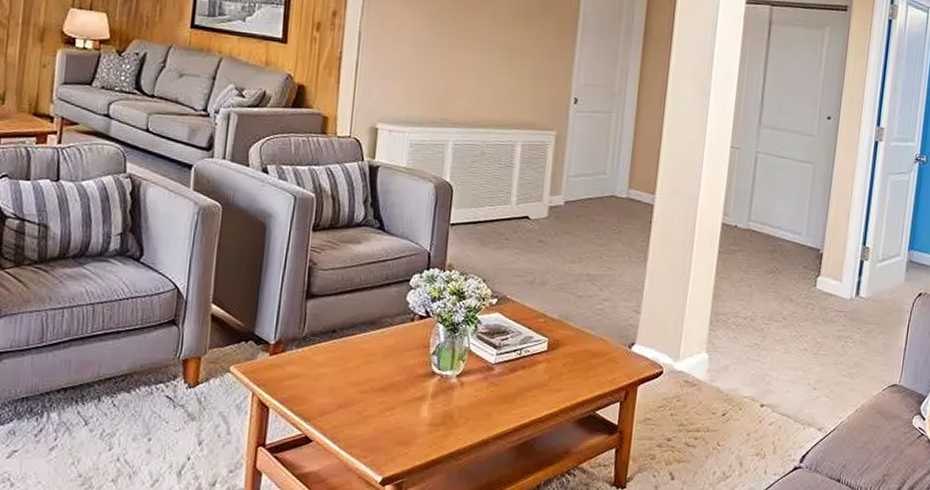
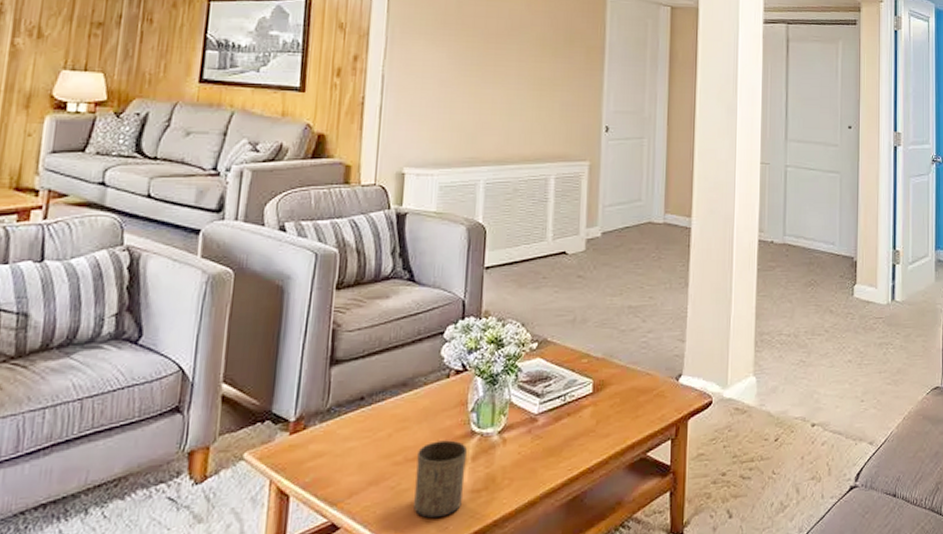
cup: none [378,376,428,444] -> present [414,440,468,519]

